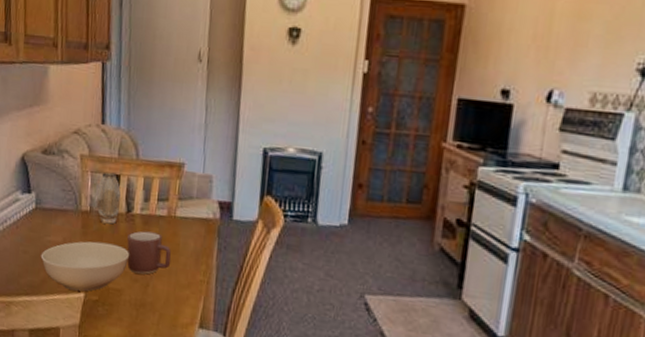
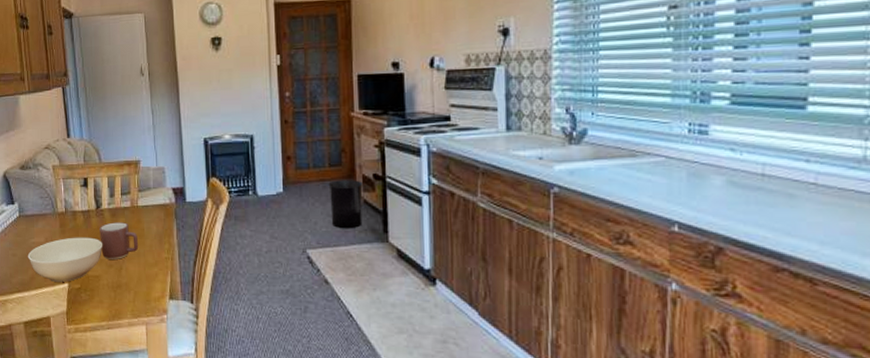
vase: present [96,172,121,225] -> none [70,177,91,221]
waste bin: none [399,219,443,278] -> present [328,180,363,228]

